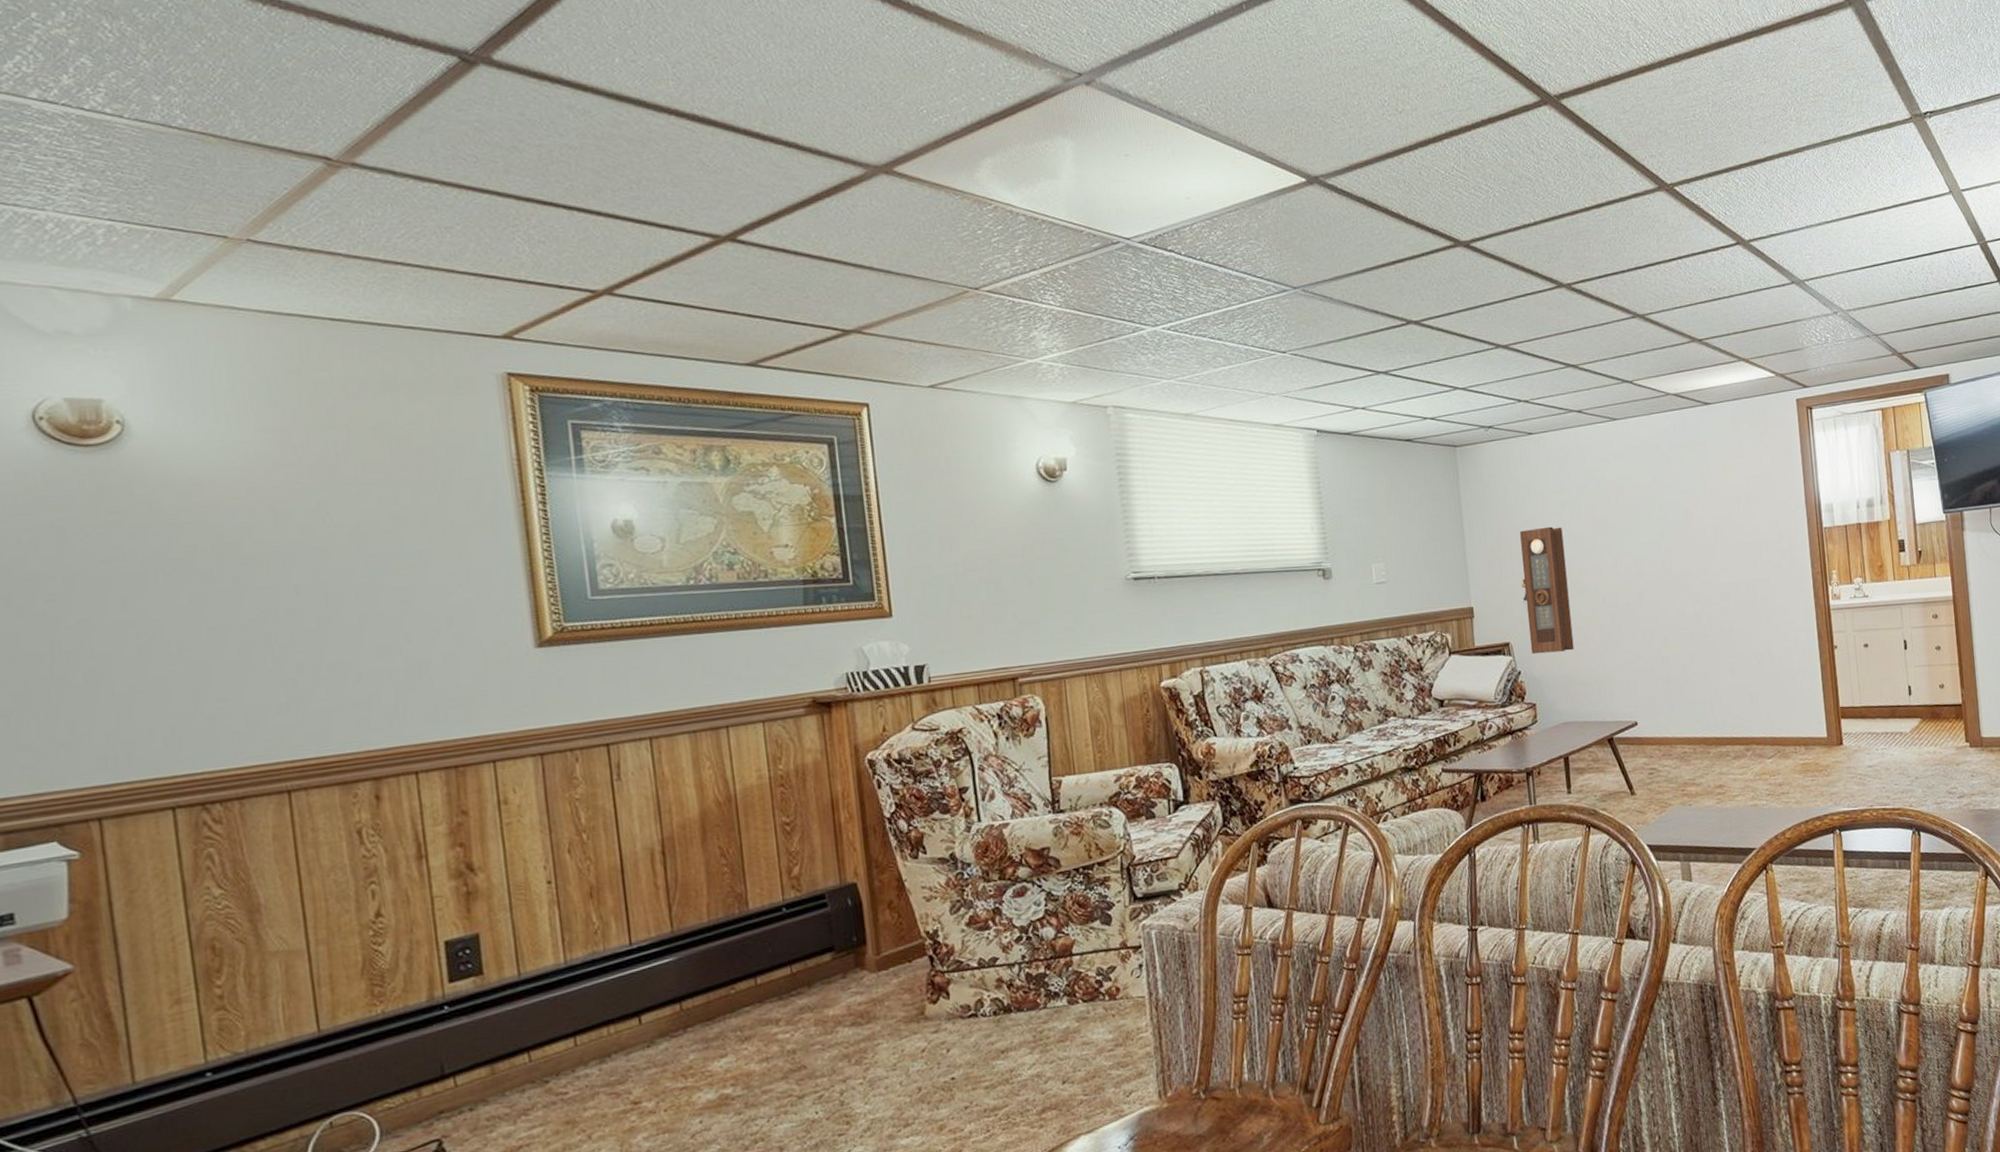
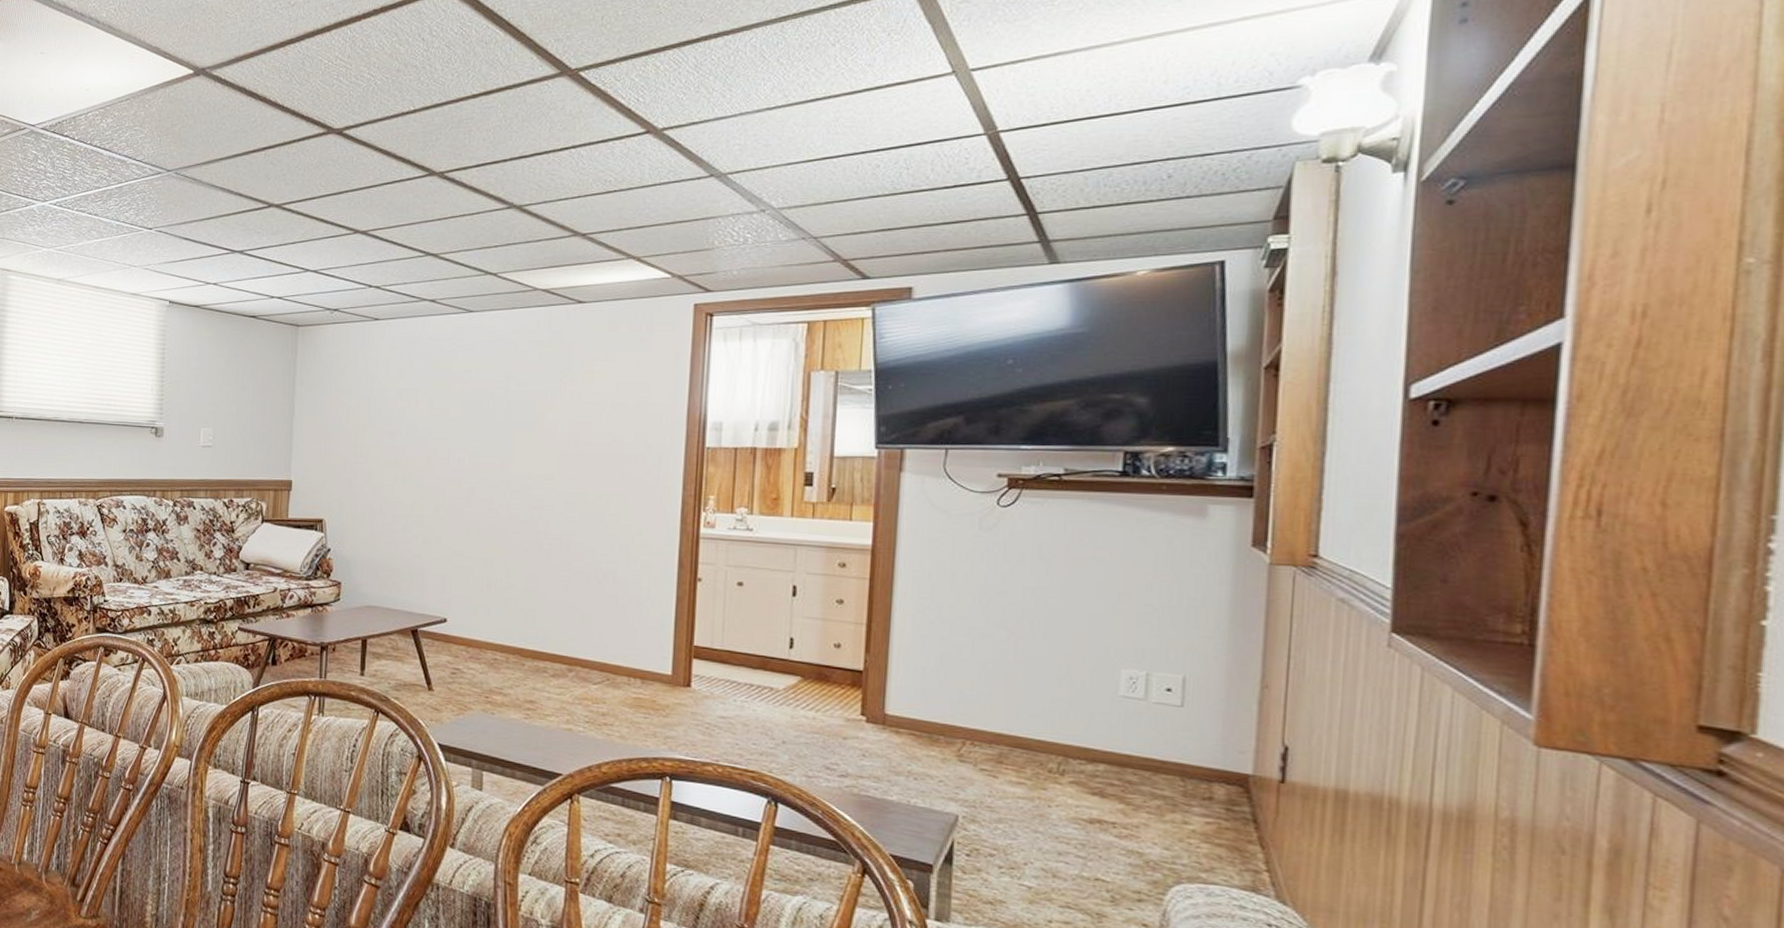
pendulum clock: present [1520,526,1574,655] -> none [343,412,396,537]

